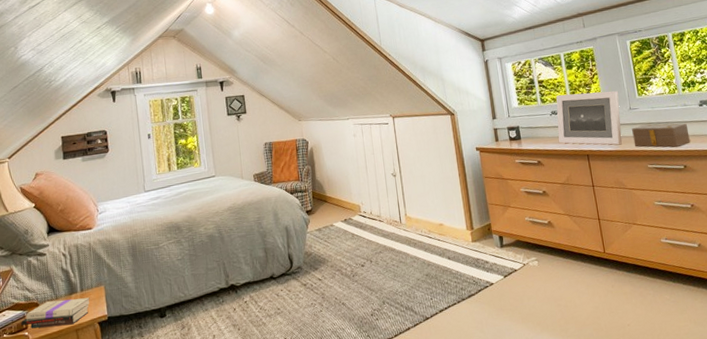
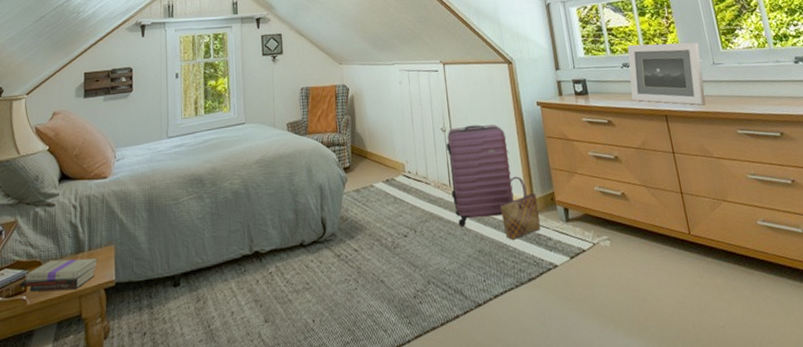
suitcase: none [397,168,456,257] -> present [446,124,514,228]
tote bag: none [444,211,479,265] -> present [499,176,541,240]
jewelry box: present [632,123,691,148] -> none [716,81,787,111]

